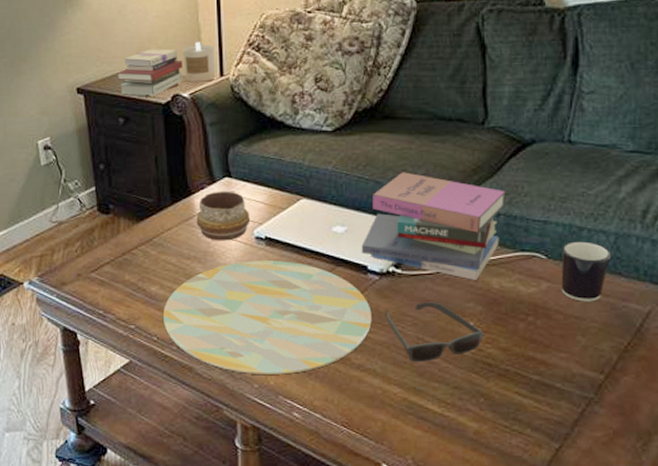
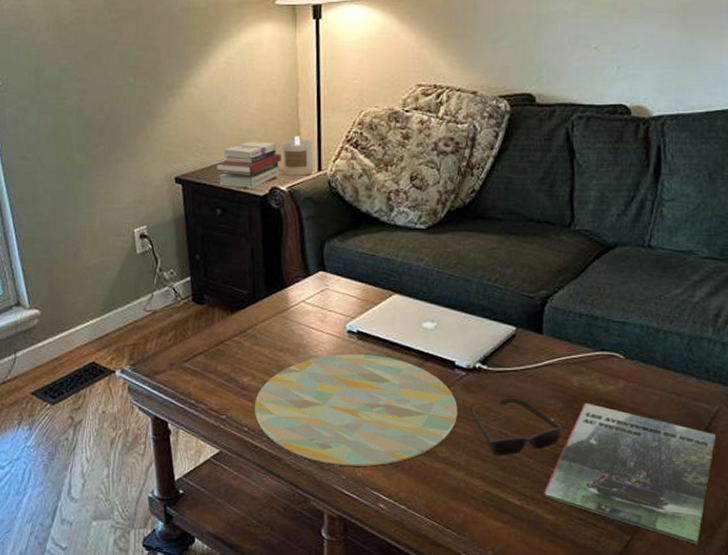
decorative bowl: present [196,191,251,241] -> none [290,284,344,334]
books: present [361,172,506,280] -> none [449,271,588,378]
magazine: none [464,305,648,453] -> present [542,402,716,545]
mug: present [561,241,611,302] -> none [637,342,684,401]

